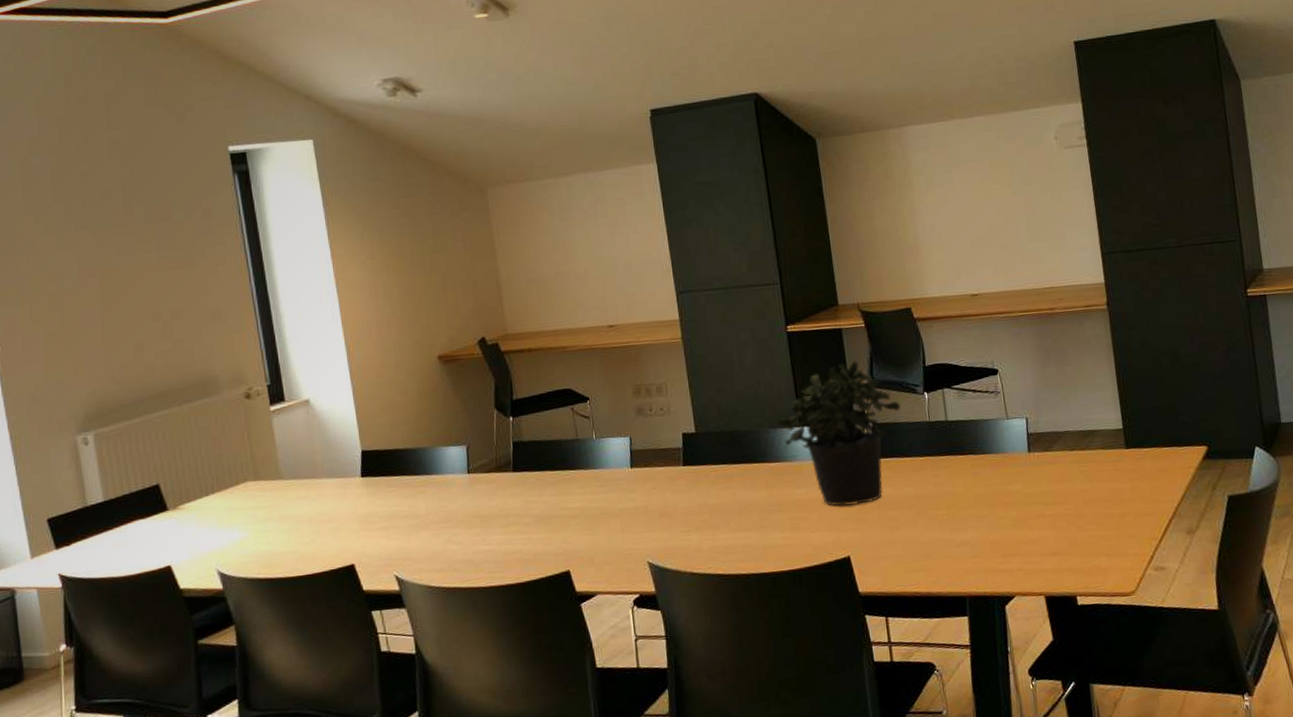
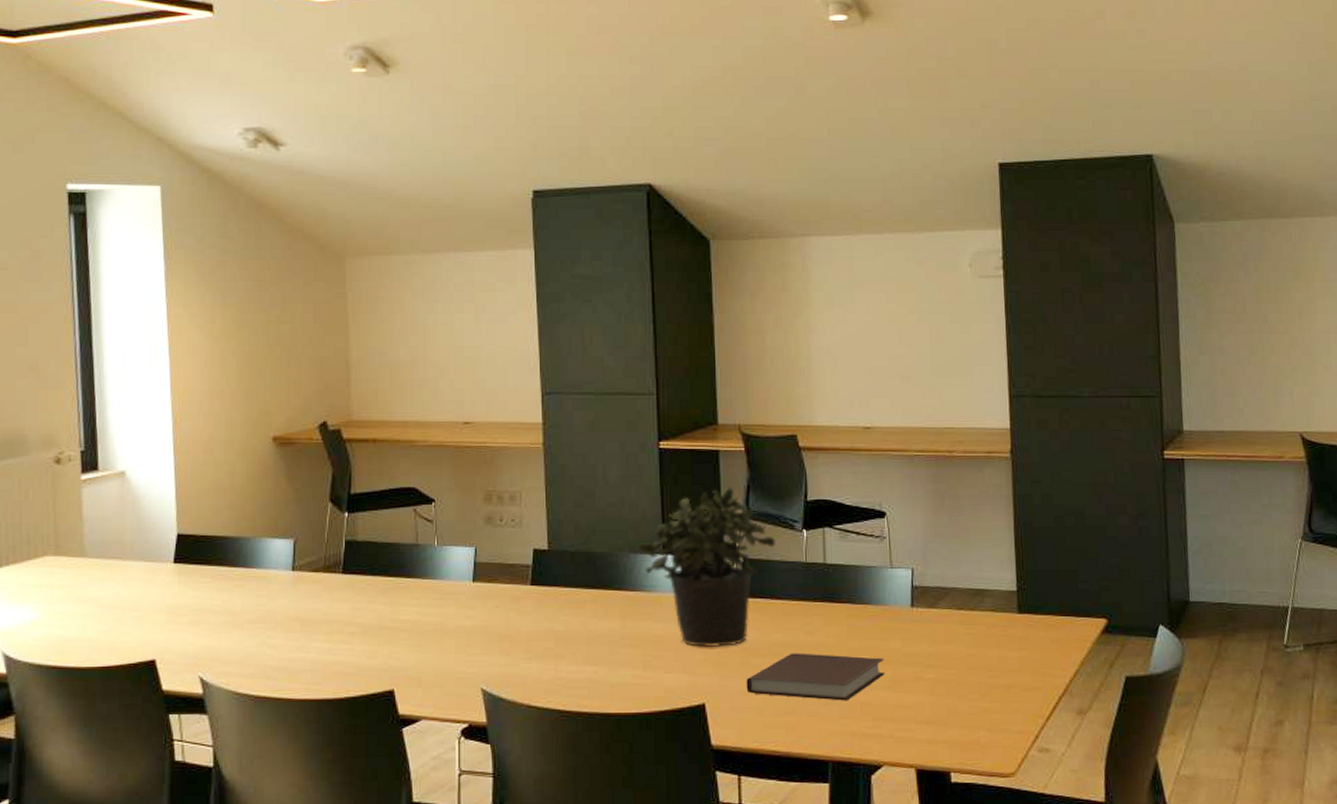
notebook: none [885,500,1010,544] -> present [746,653,885,701]

